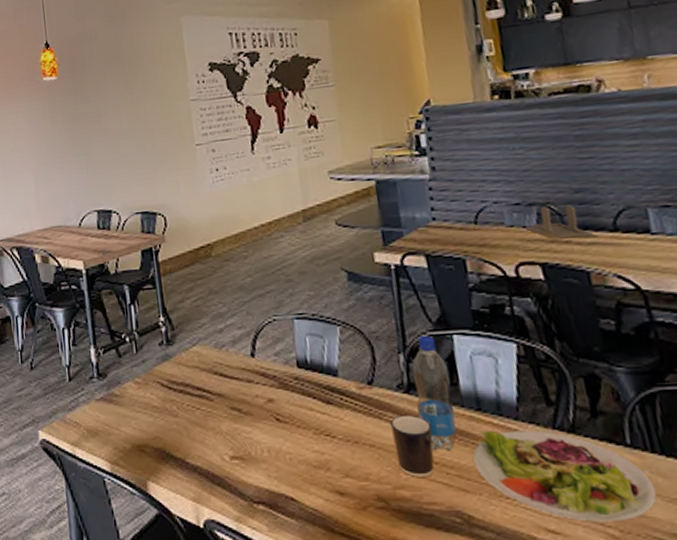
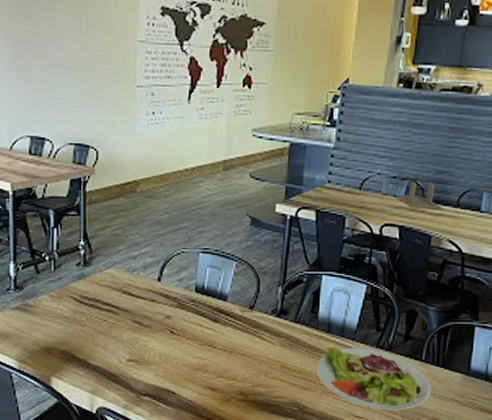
mug: present [390,414,435,477] -> none [260,333,292,378]
bottle: present [412,336,458,451] -> none [282,275,313,361]

